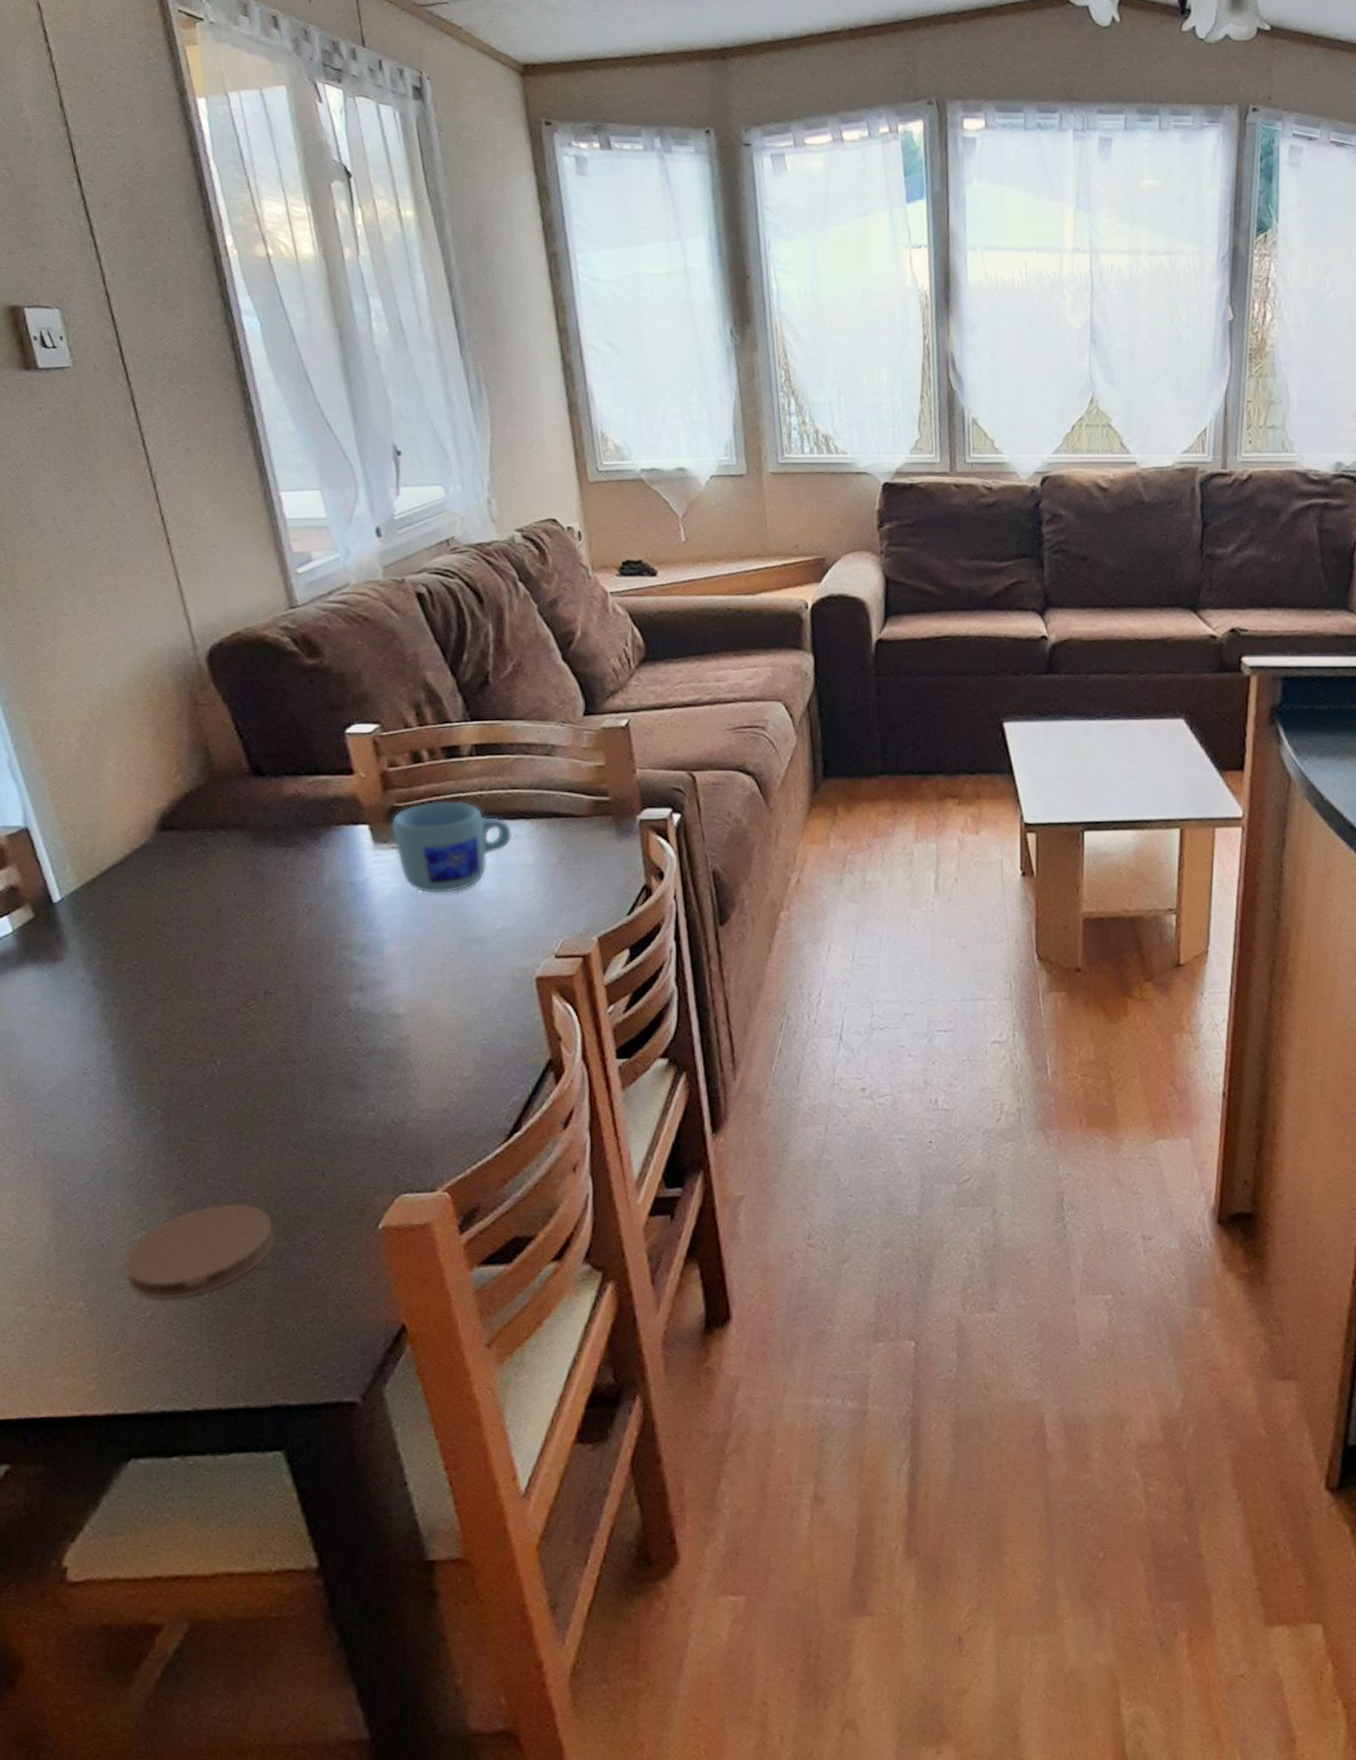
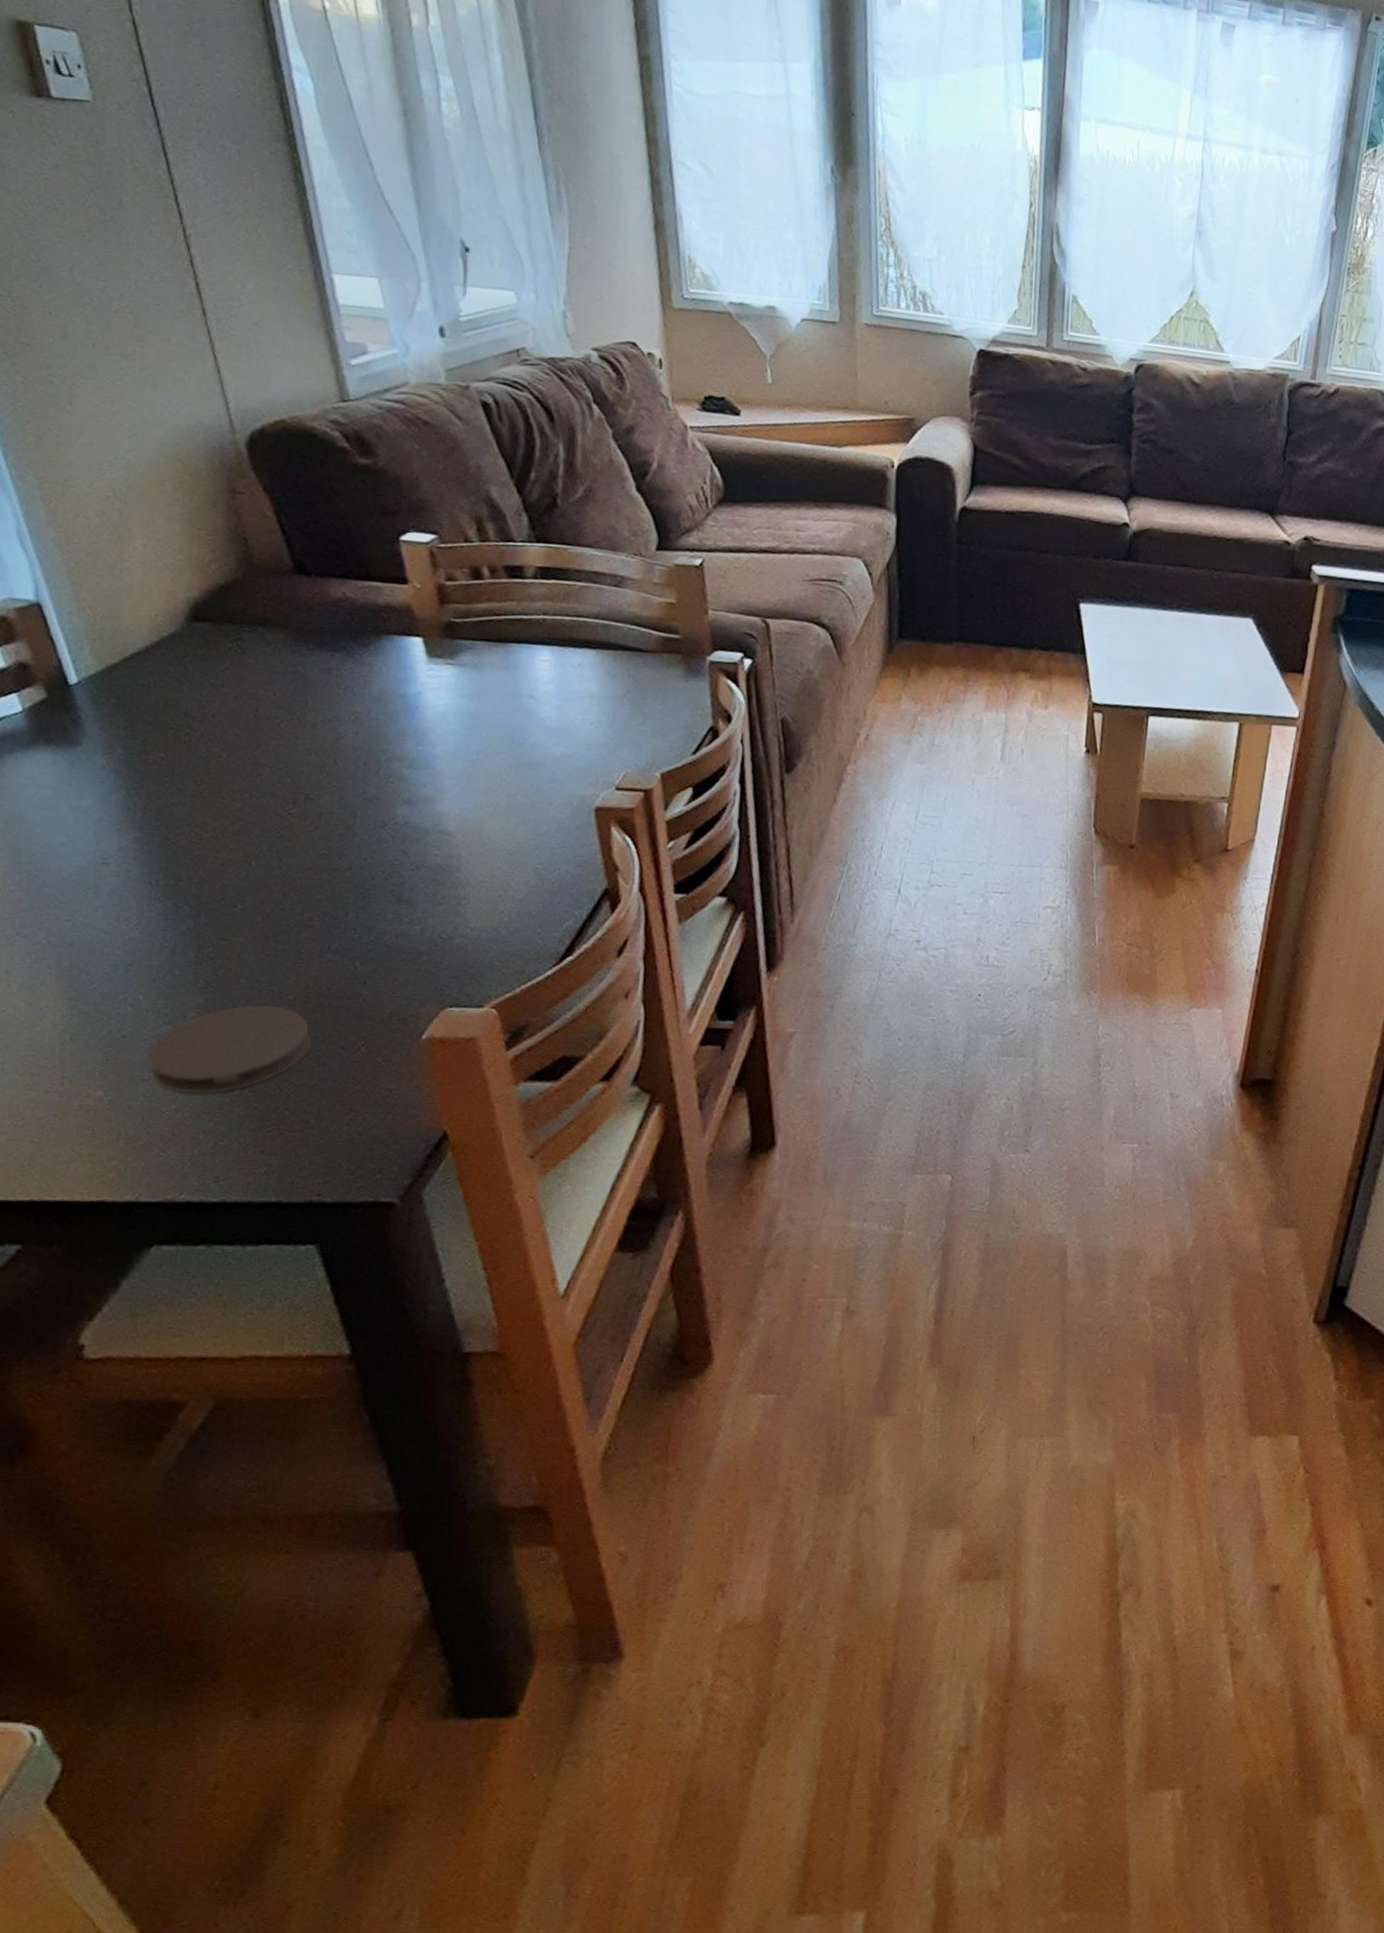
mug: present [391,801,512,893] -> none [447,620,576,715]

